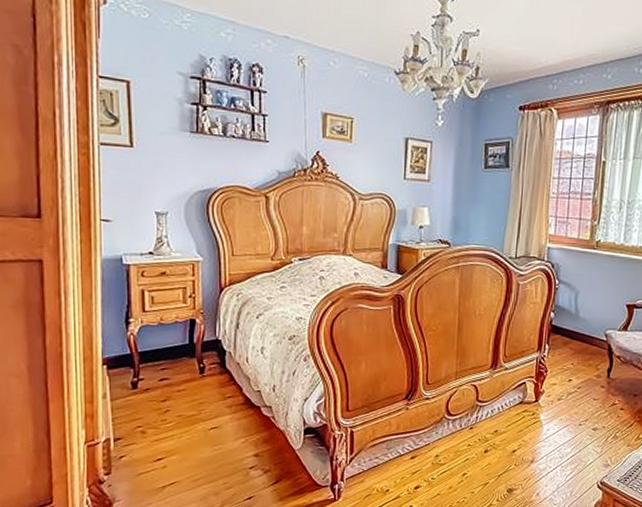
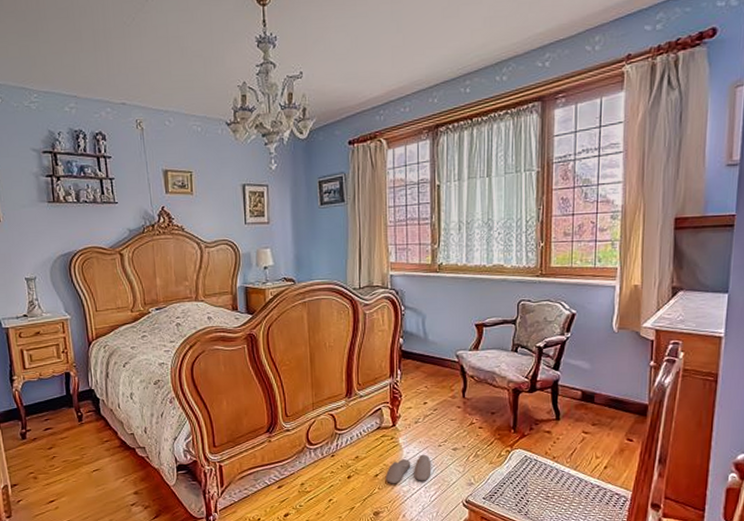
slippers: none [522,432,570,461] -> present [385,454,431,484]

